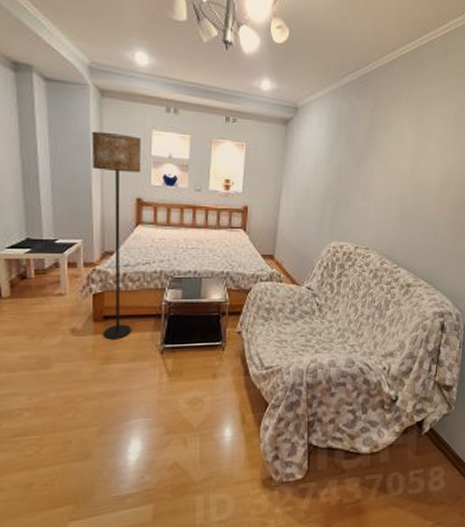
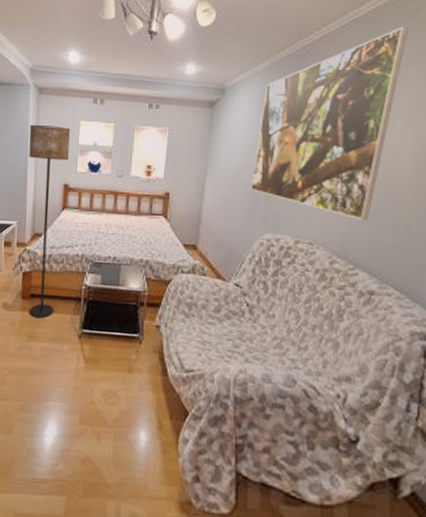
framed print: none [320,66,440,228] -> present [251,26,408,221]

